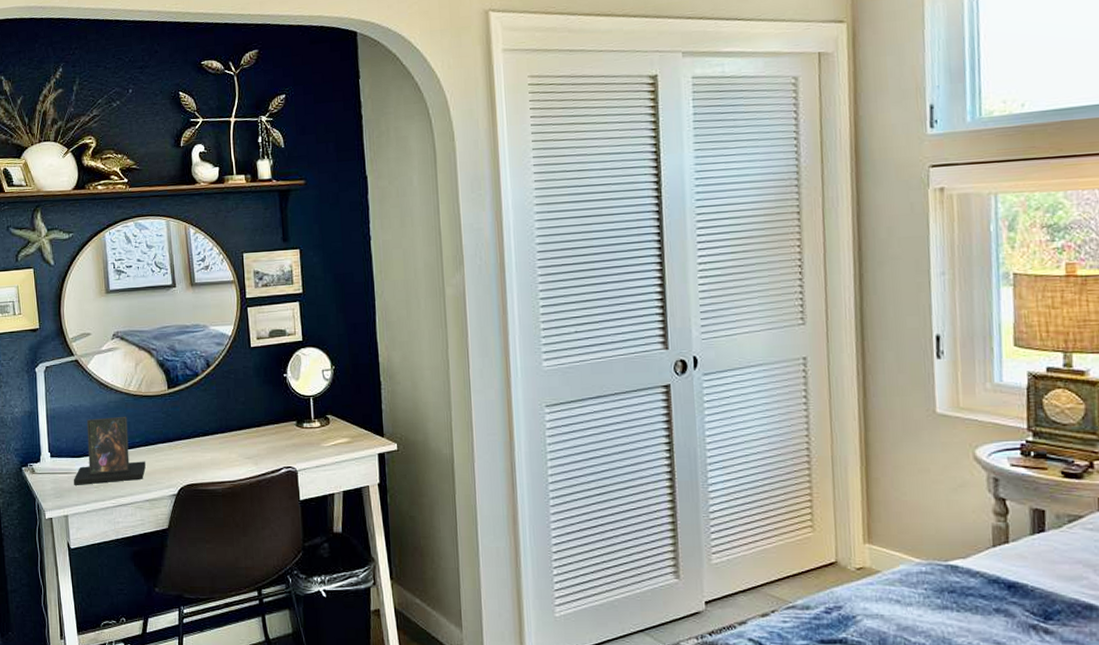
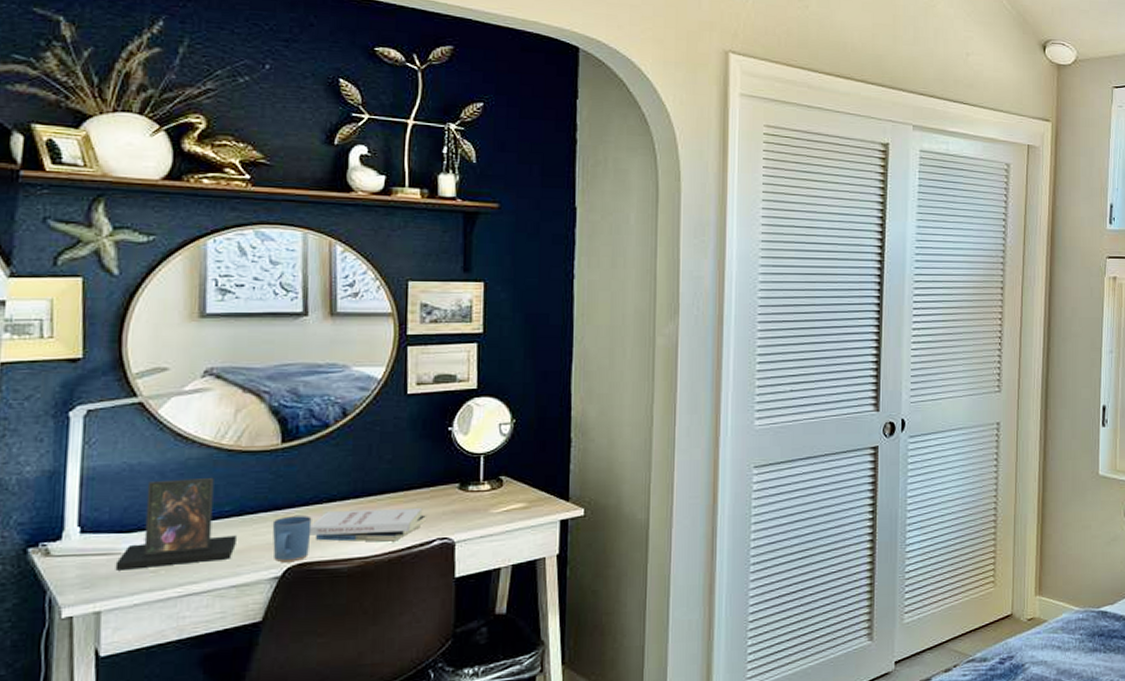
mug: none [167,447,194,482] -> present [272,516,312,562]
books: none [193,442,275,469] -> present [310,509,427,542]

